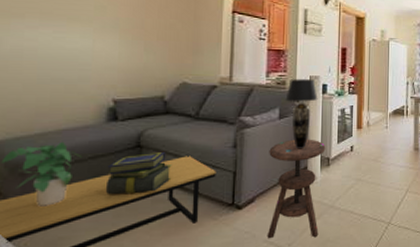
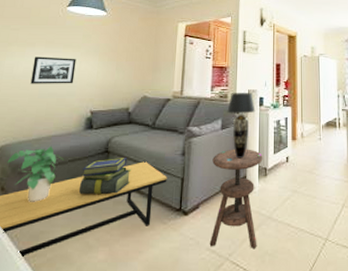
picture frame: none [23,31,88,67] -> present [30,56,76,84]

